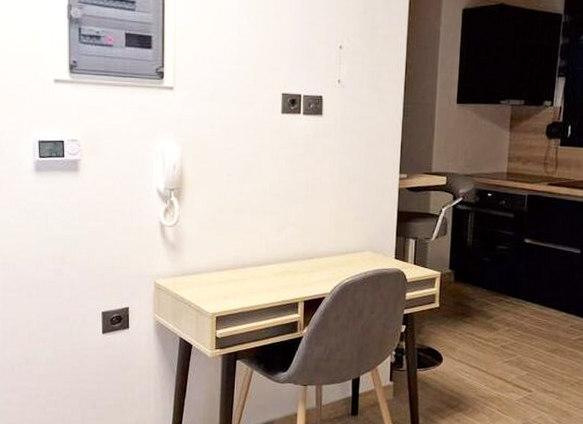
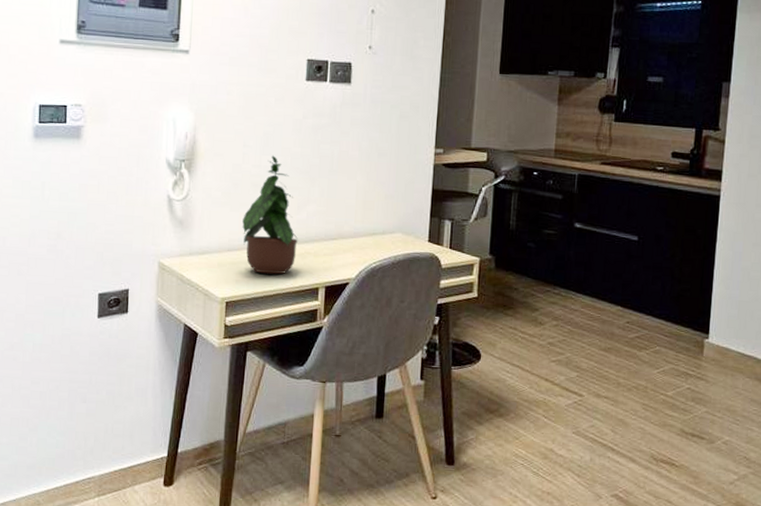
potted plant: none [228,183,279,291] -> present [242,155,299,275]

